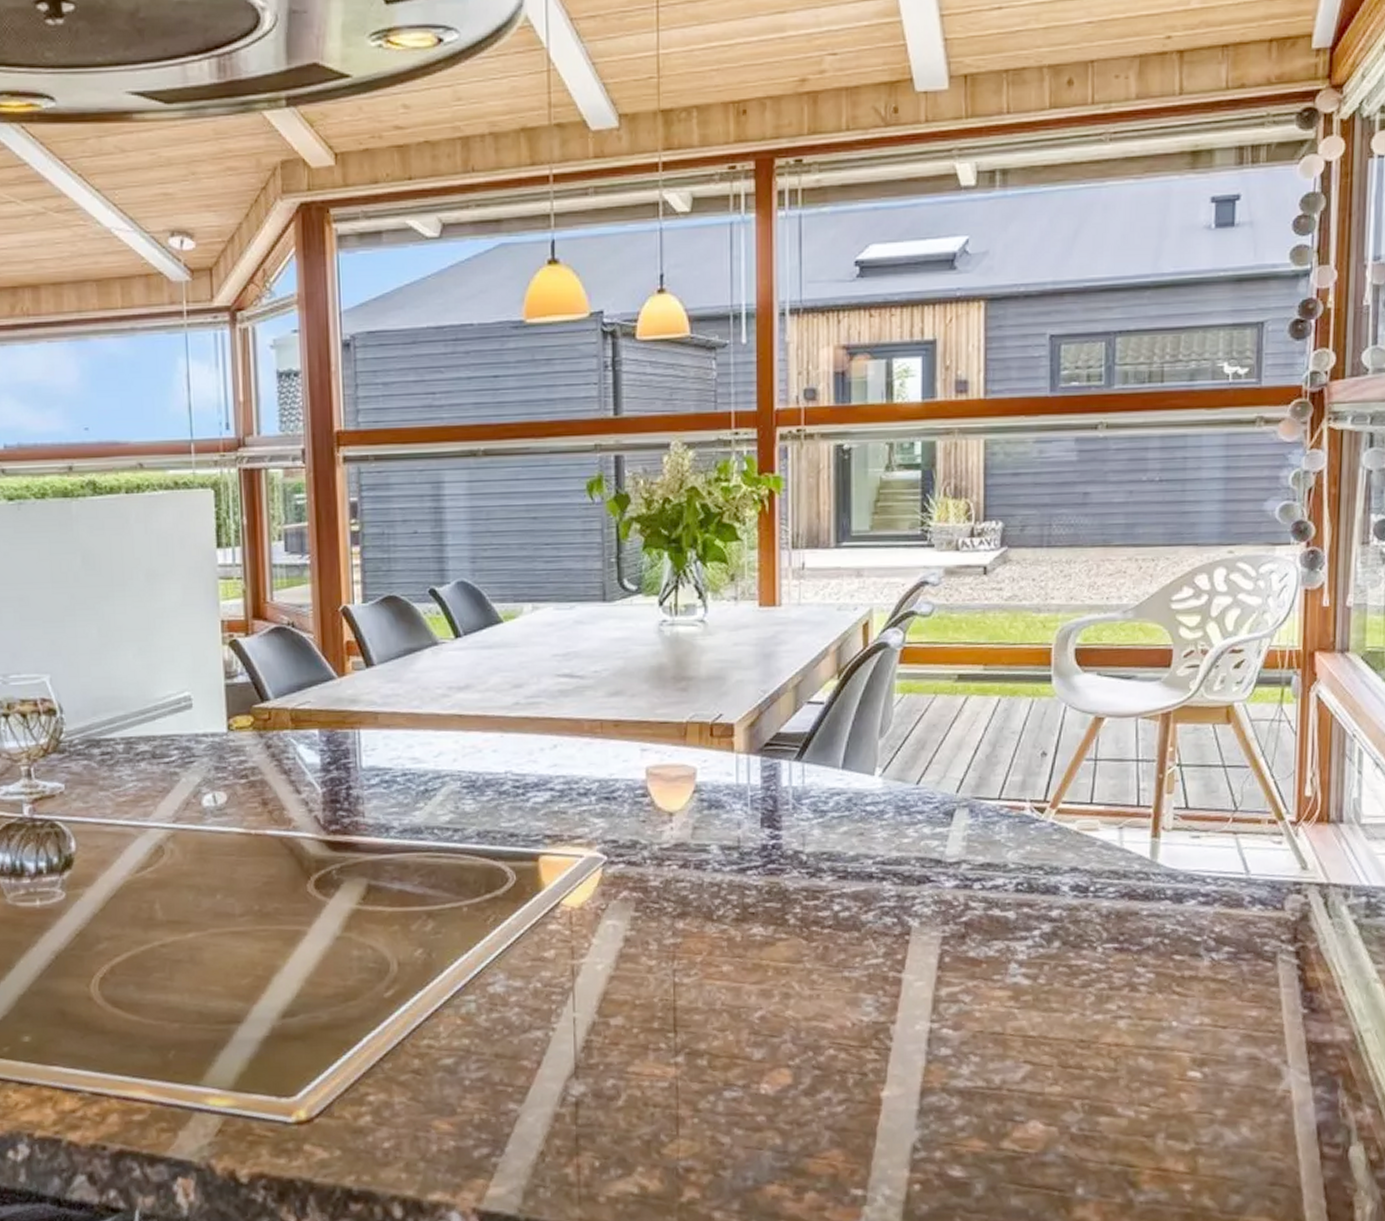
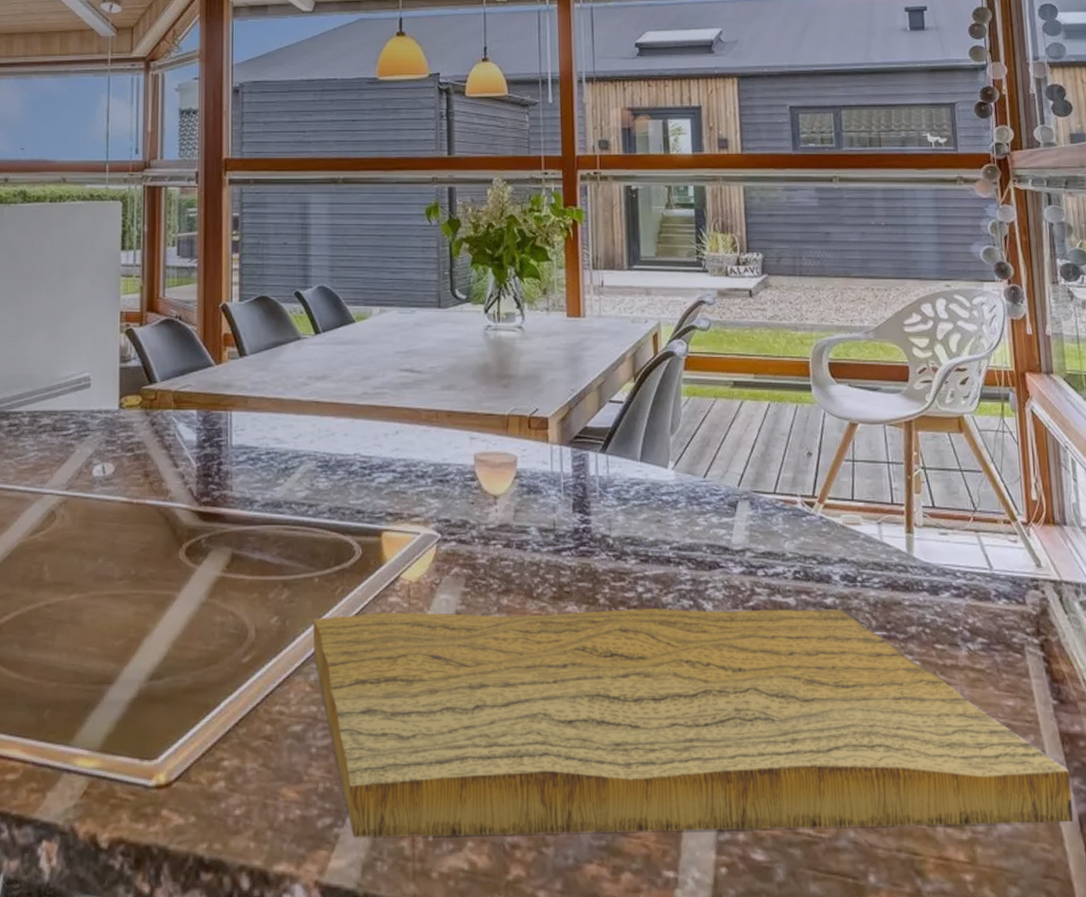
cutting board: none [462,922,1312,1166] -> present [313,608,1073,838]

